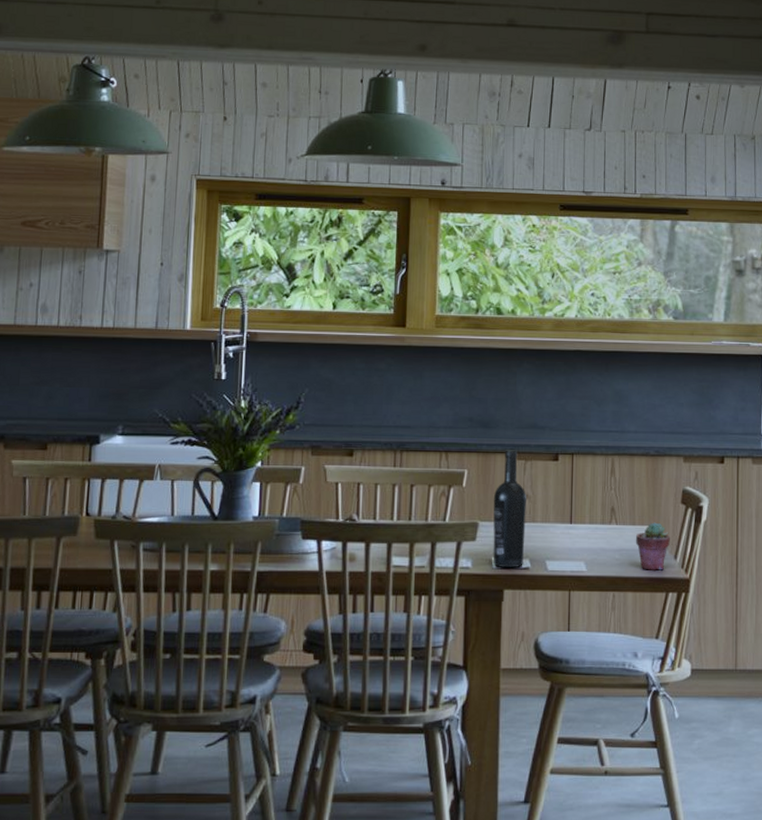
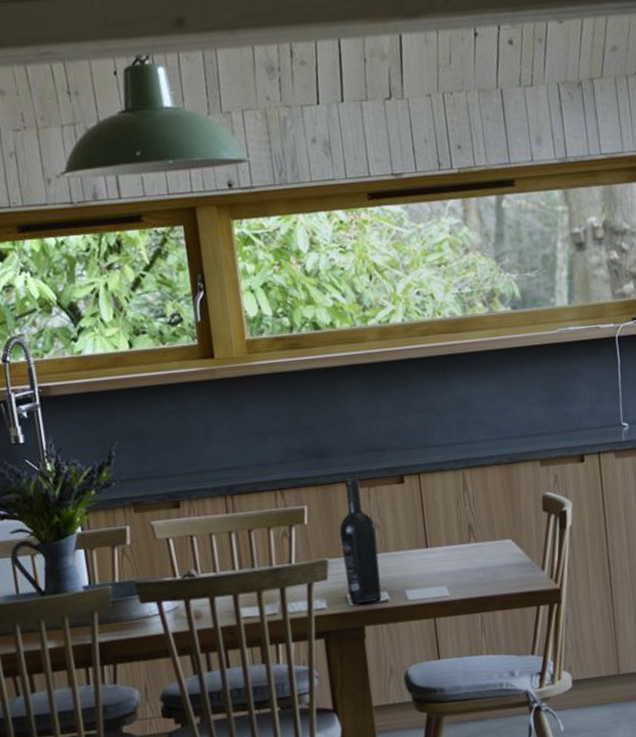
potted succulent: present [635,522,670,570] -> none [497,534,536,586]

